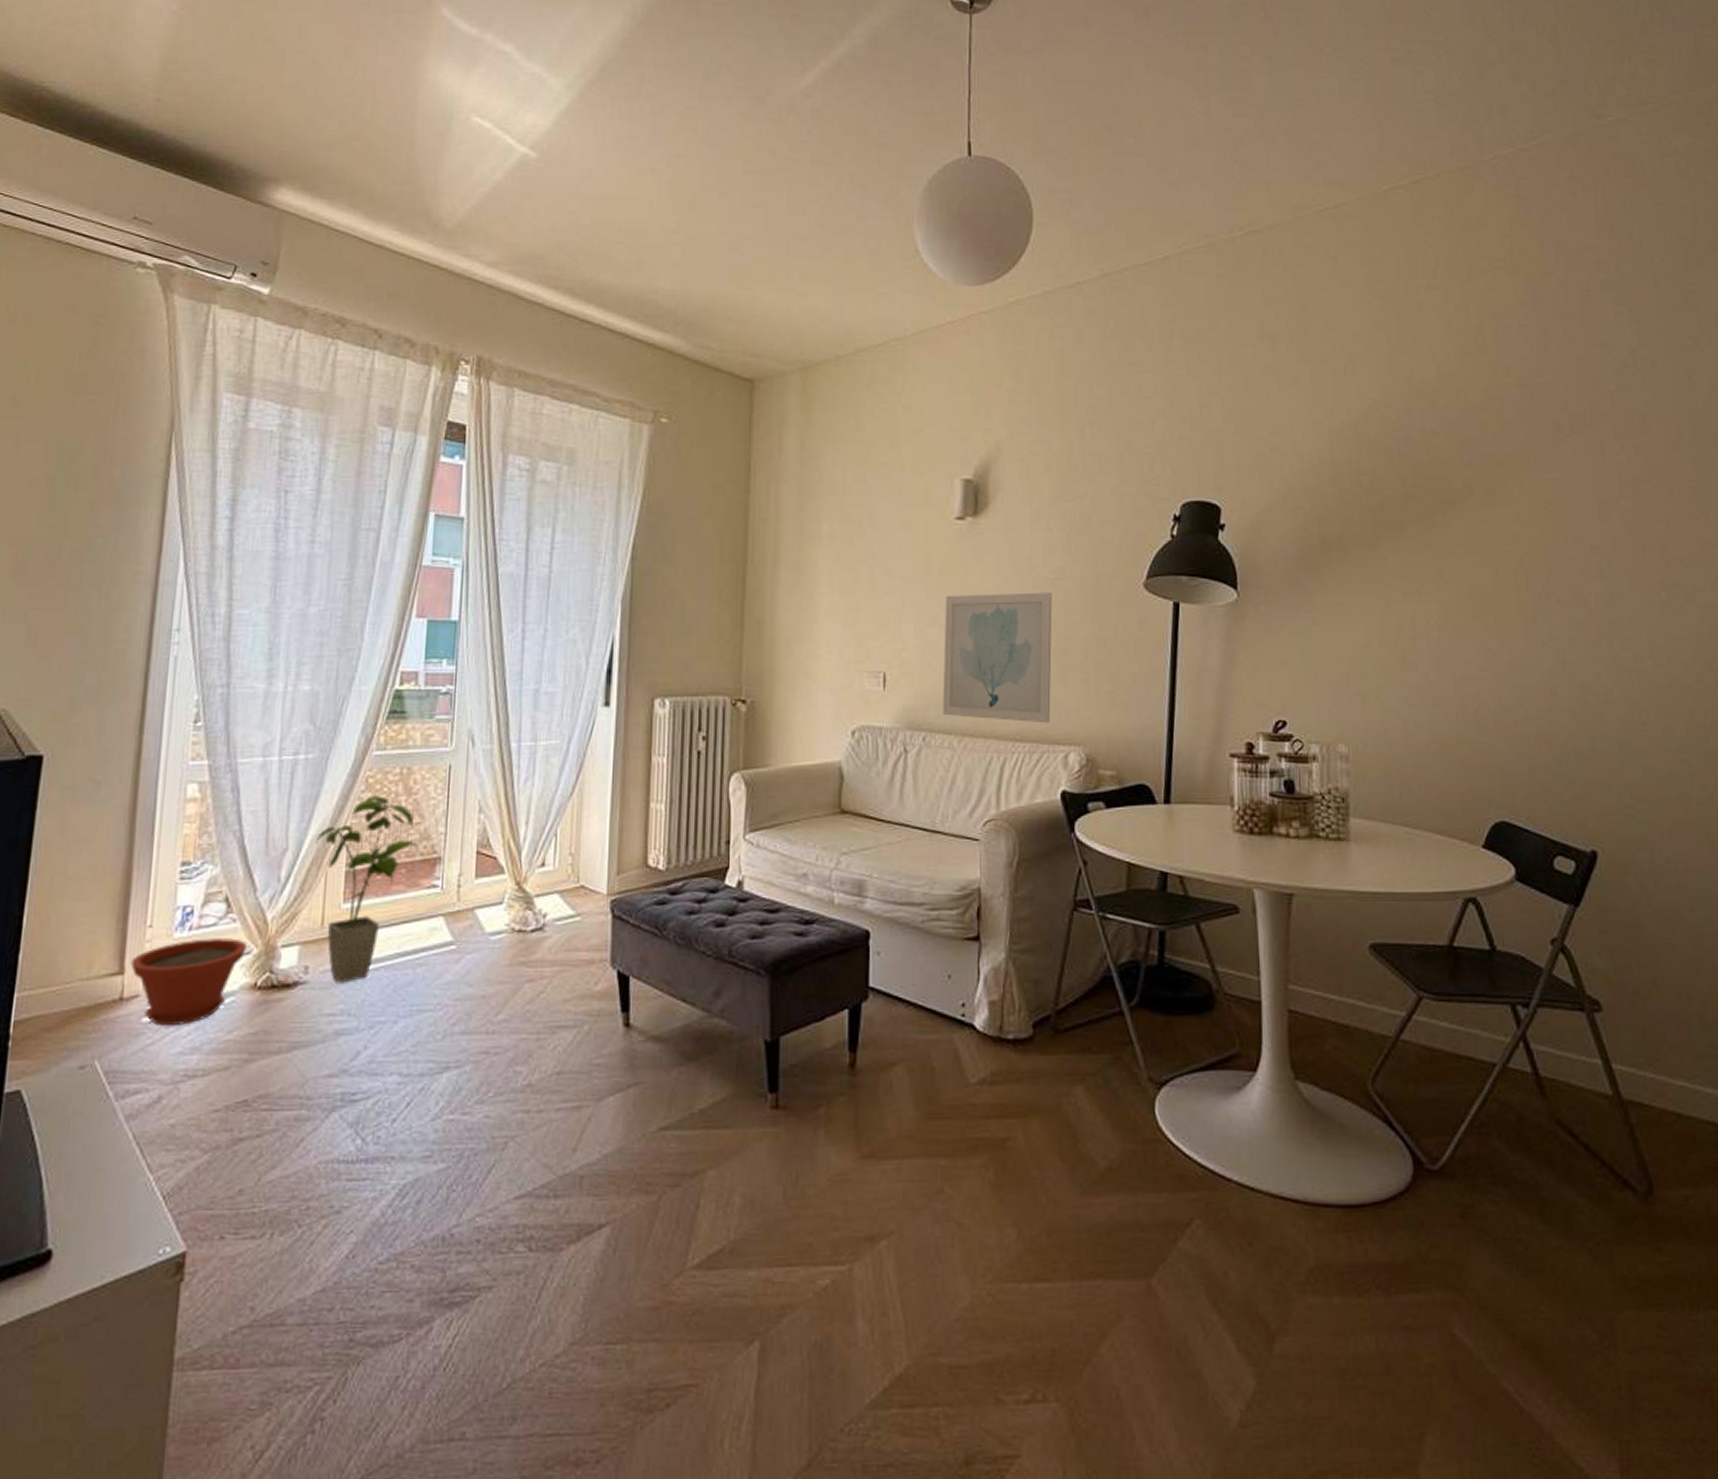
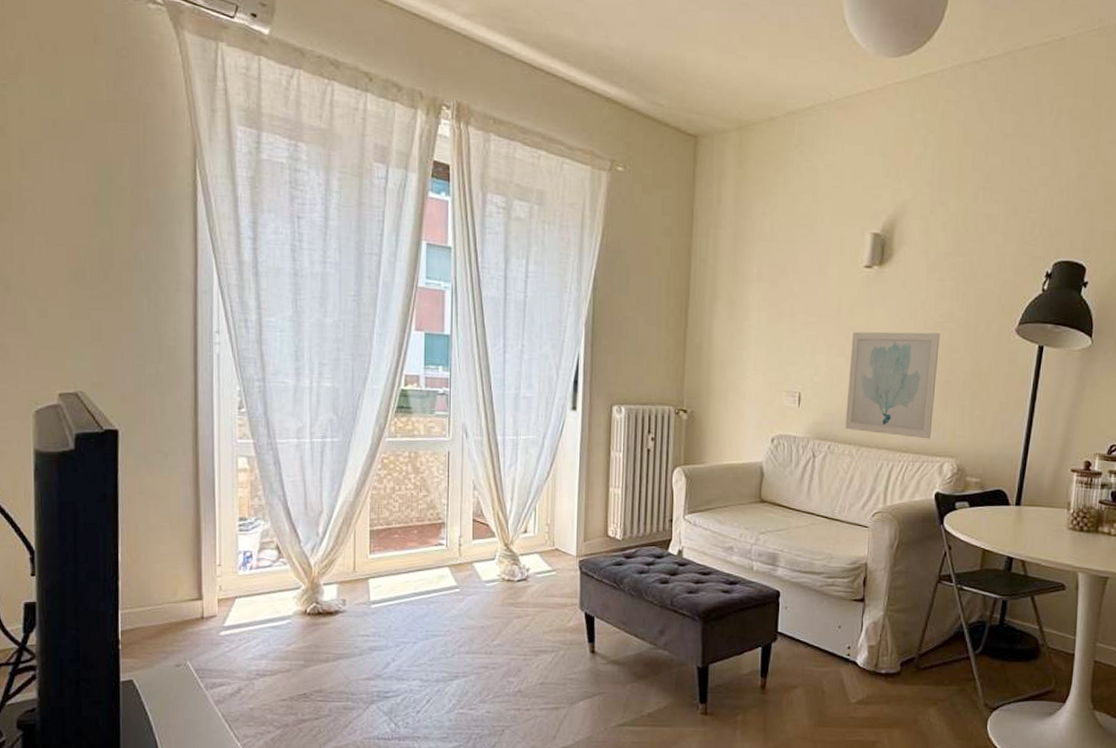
plant pot: present [131,938,247,1027] -> none [207,576,296,639]
house plant: present [315,795,418,983] -> none [344,473,426,613]

